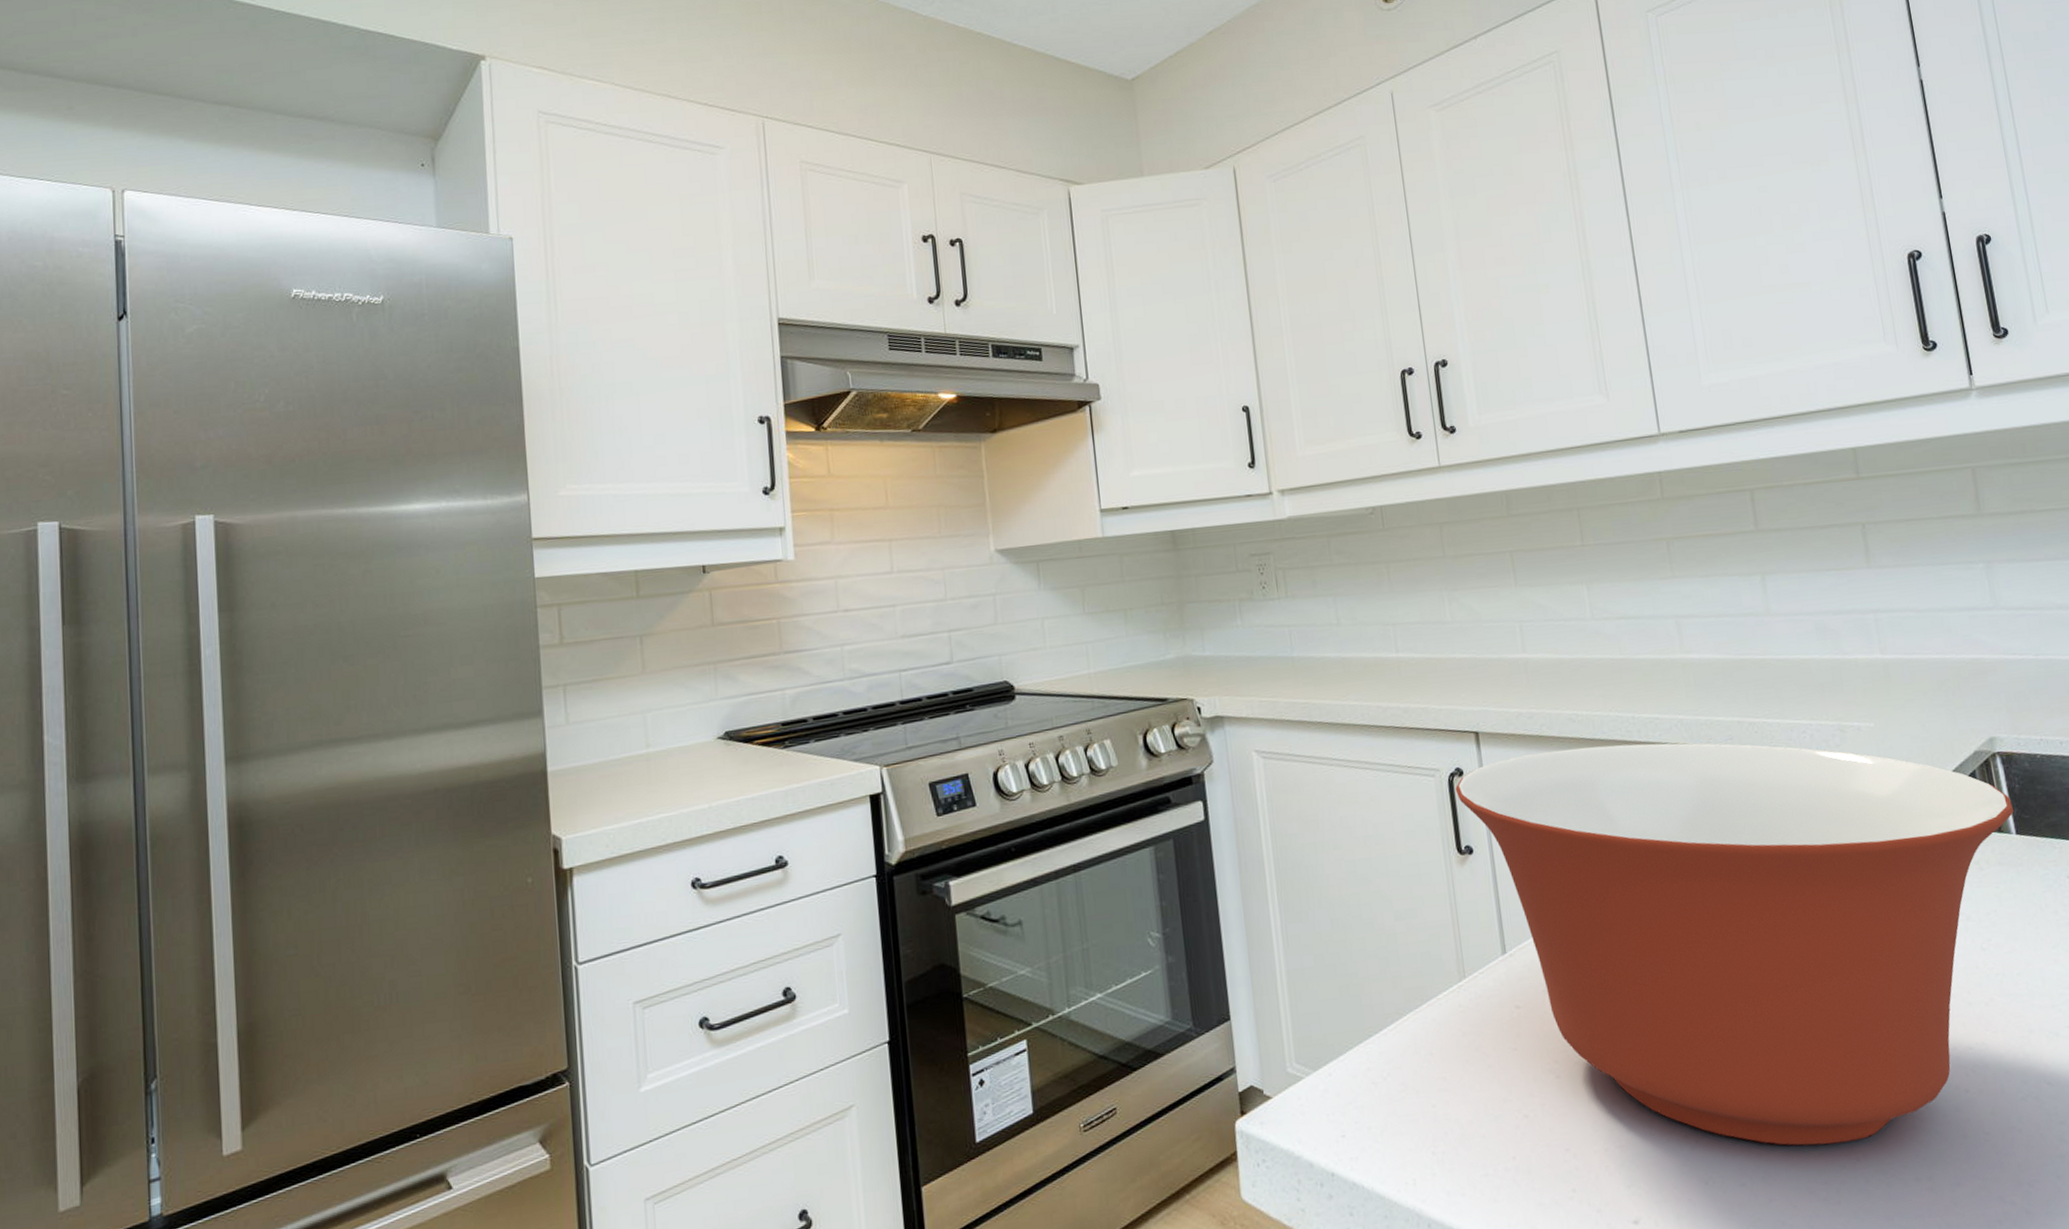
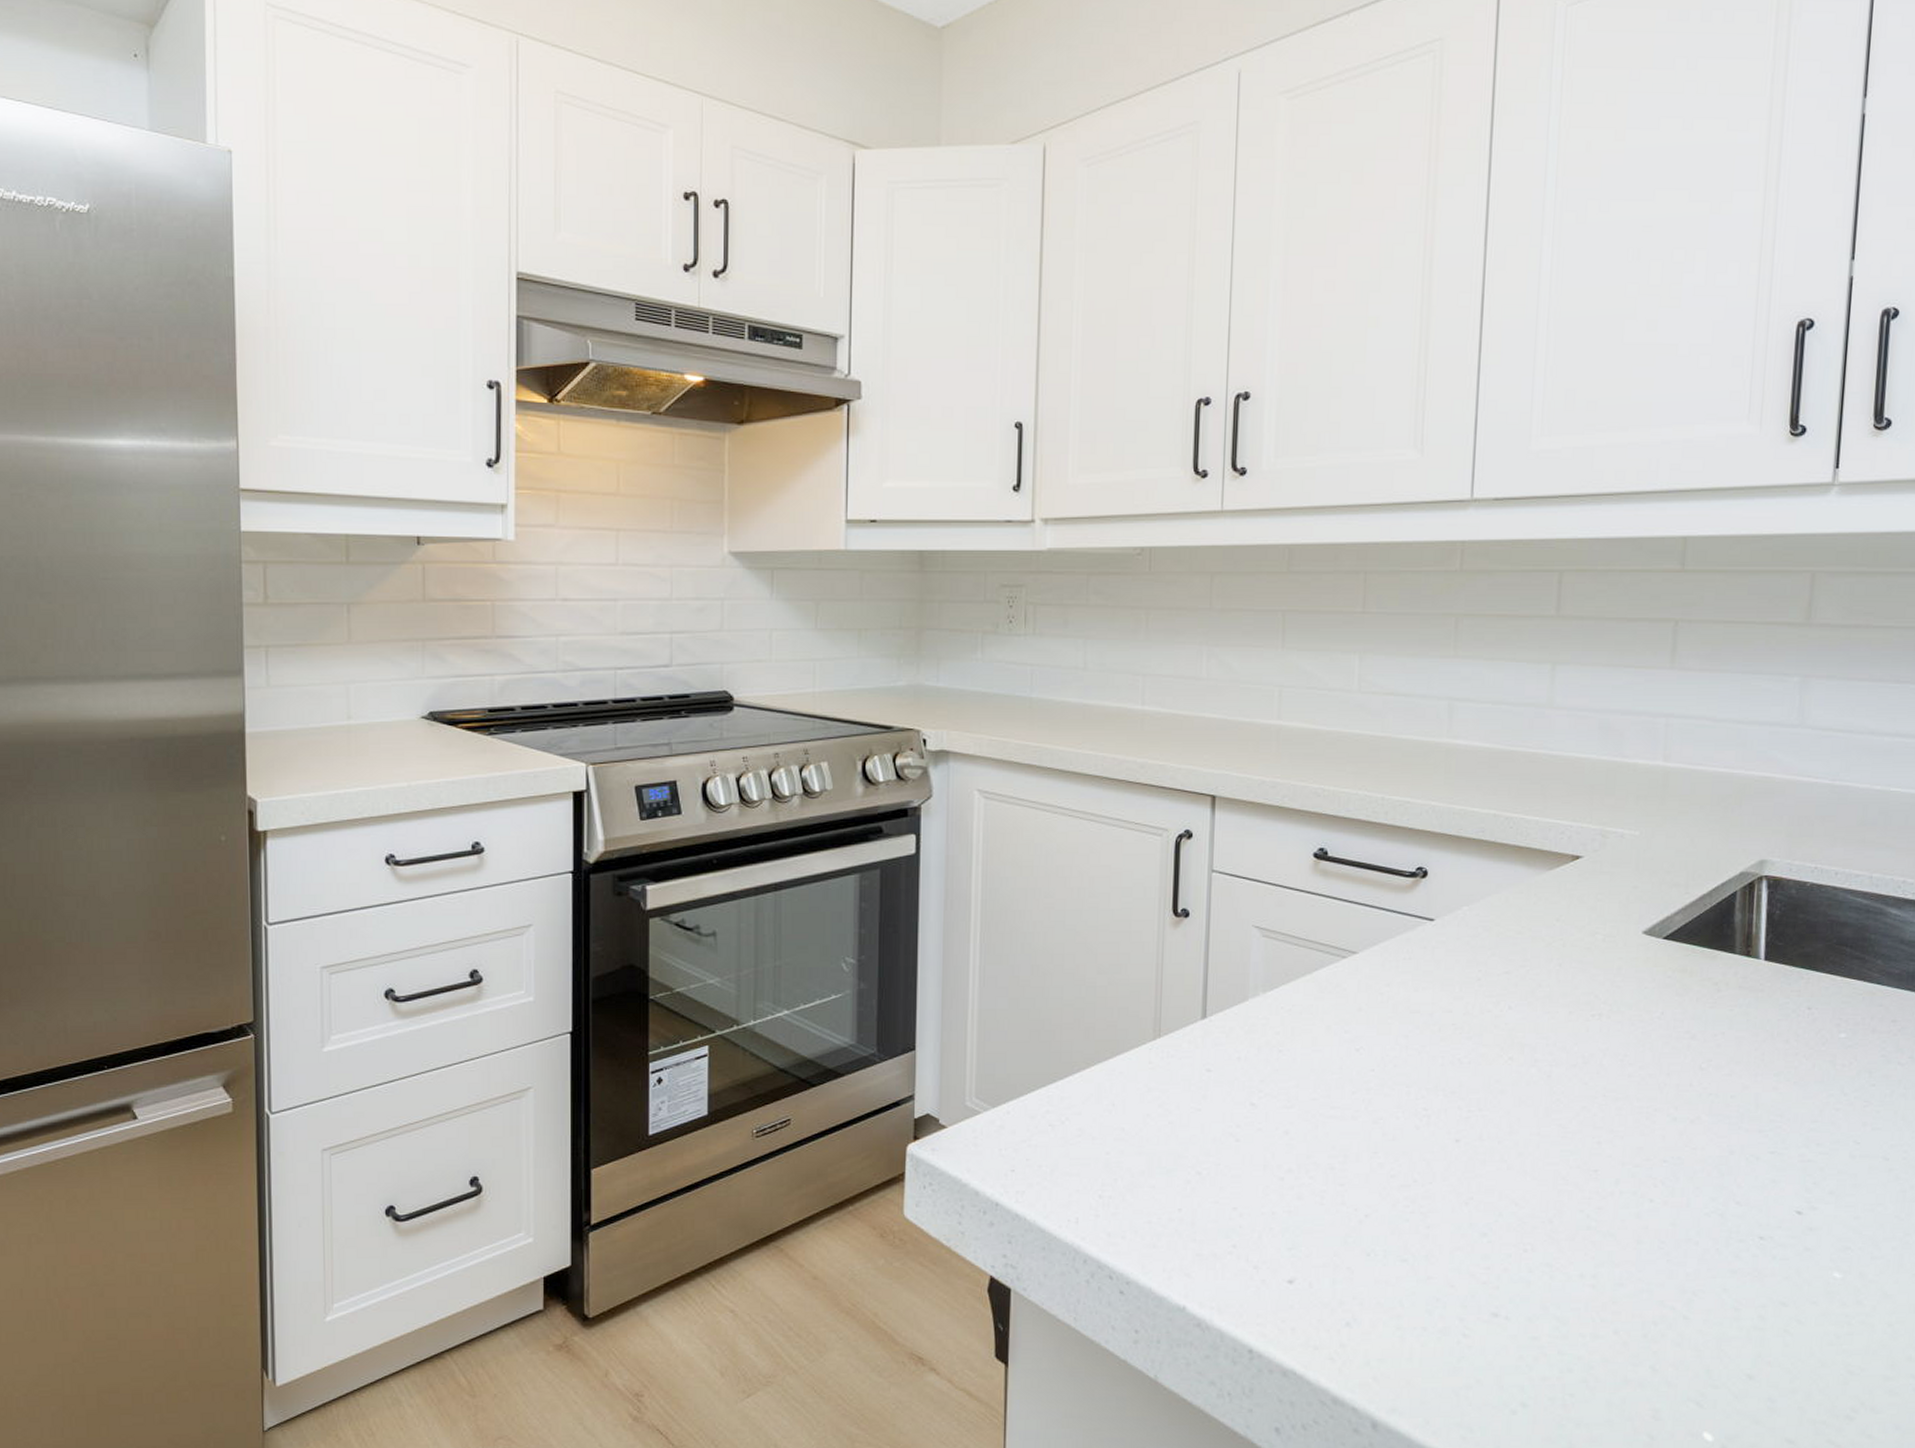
mixing bowl: present [1455,743,2014,1146] -> none [1181,823,1768,1234]

